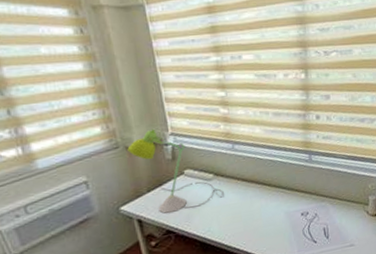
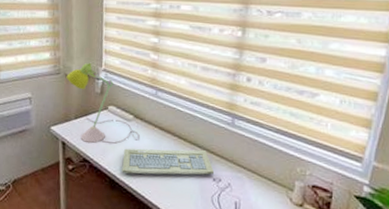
keyboard: none [210,190,302,233] -> present [121,148,215,175]

